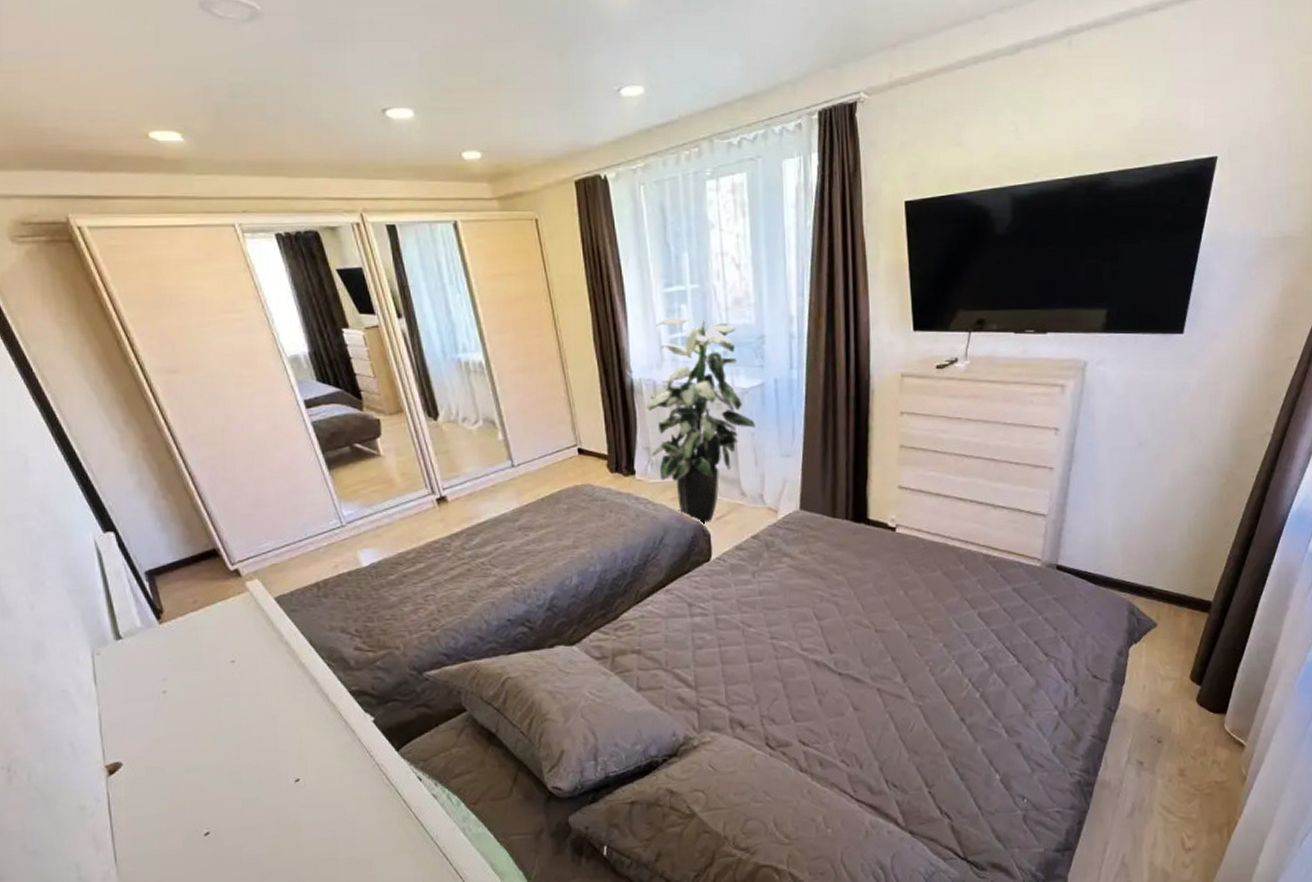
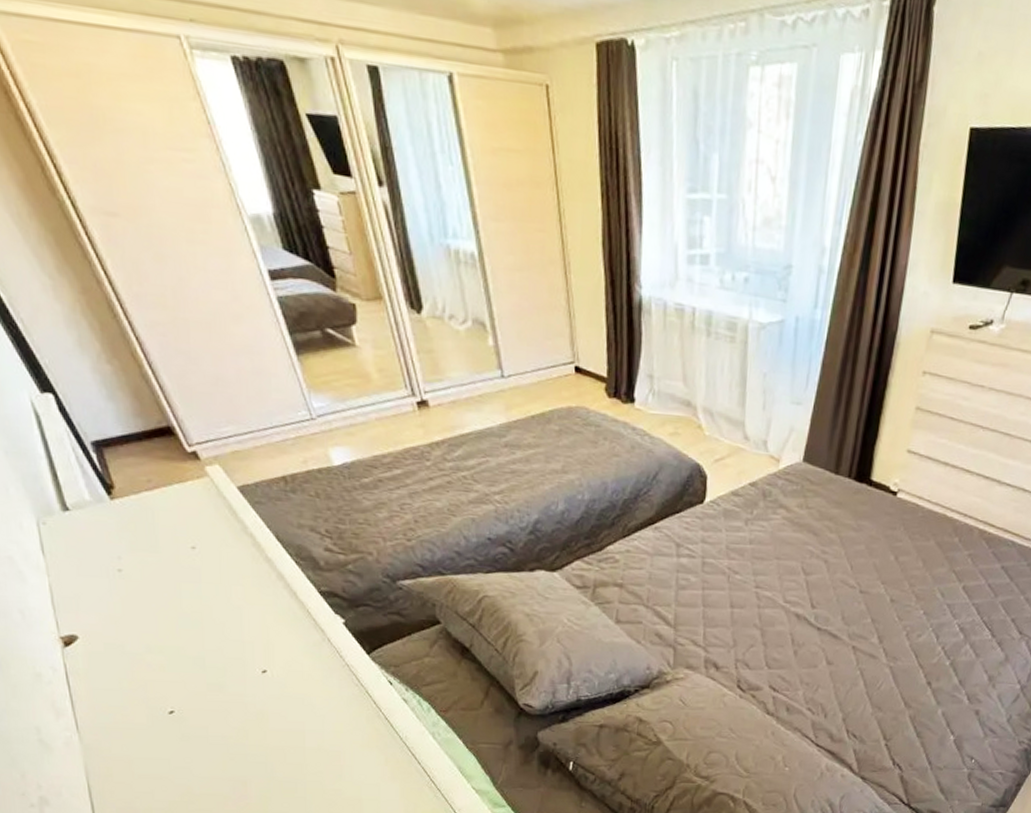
indoor plant: present [647,318,755,523] -> none [654,230,769,463]

